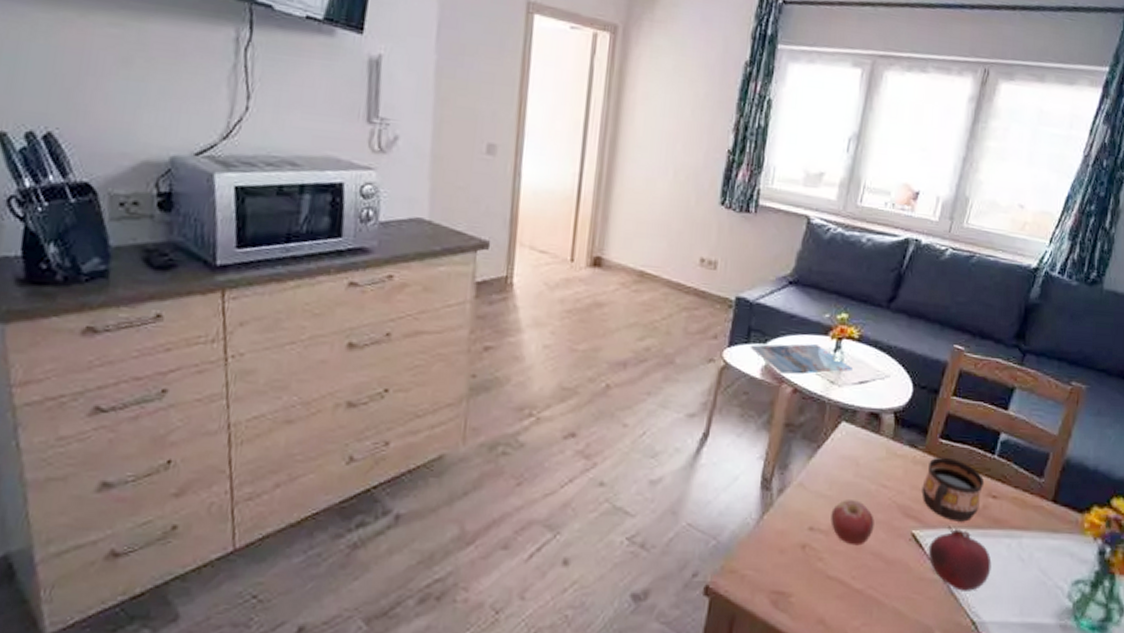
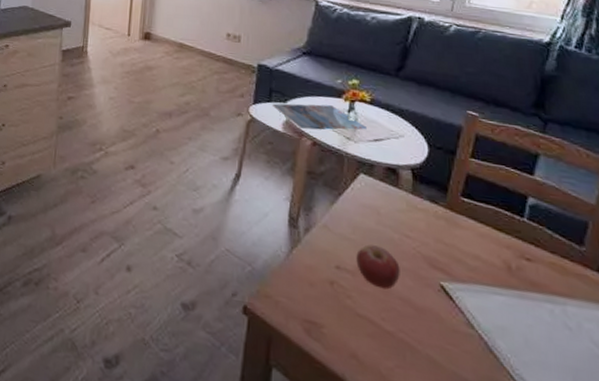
cup: present [922,456,985,522] -> none [447,214,516,281]
fruit: present [928,526,992,591] -> none [459,282,534,353]

